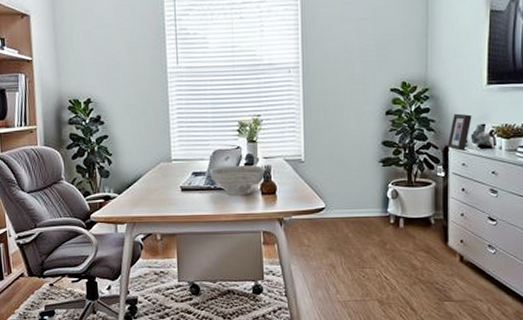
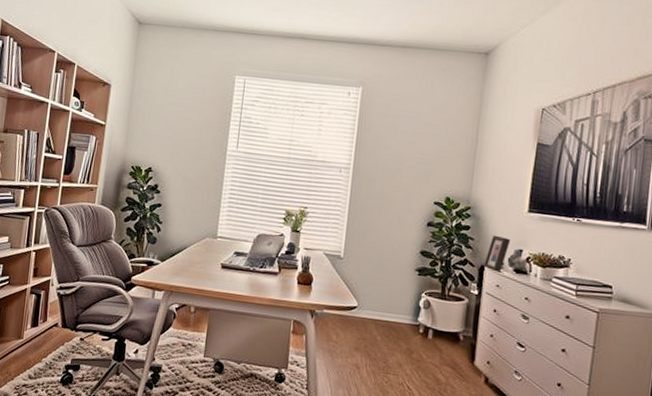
decorative bowl: present [209,165,266,196] -> none [251,250,305,282]

